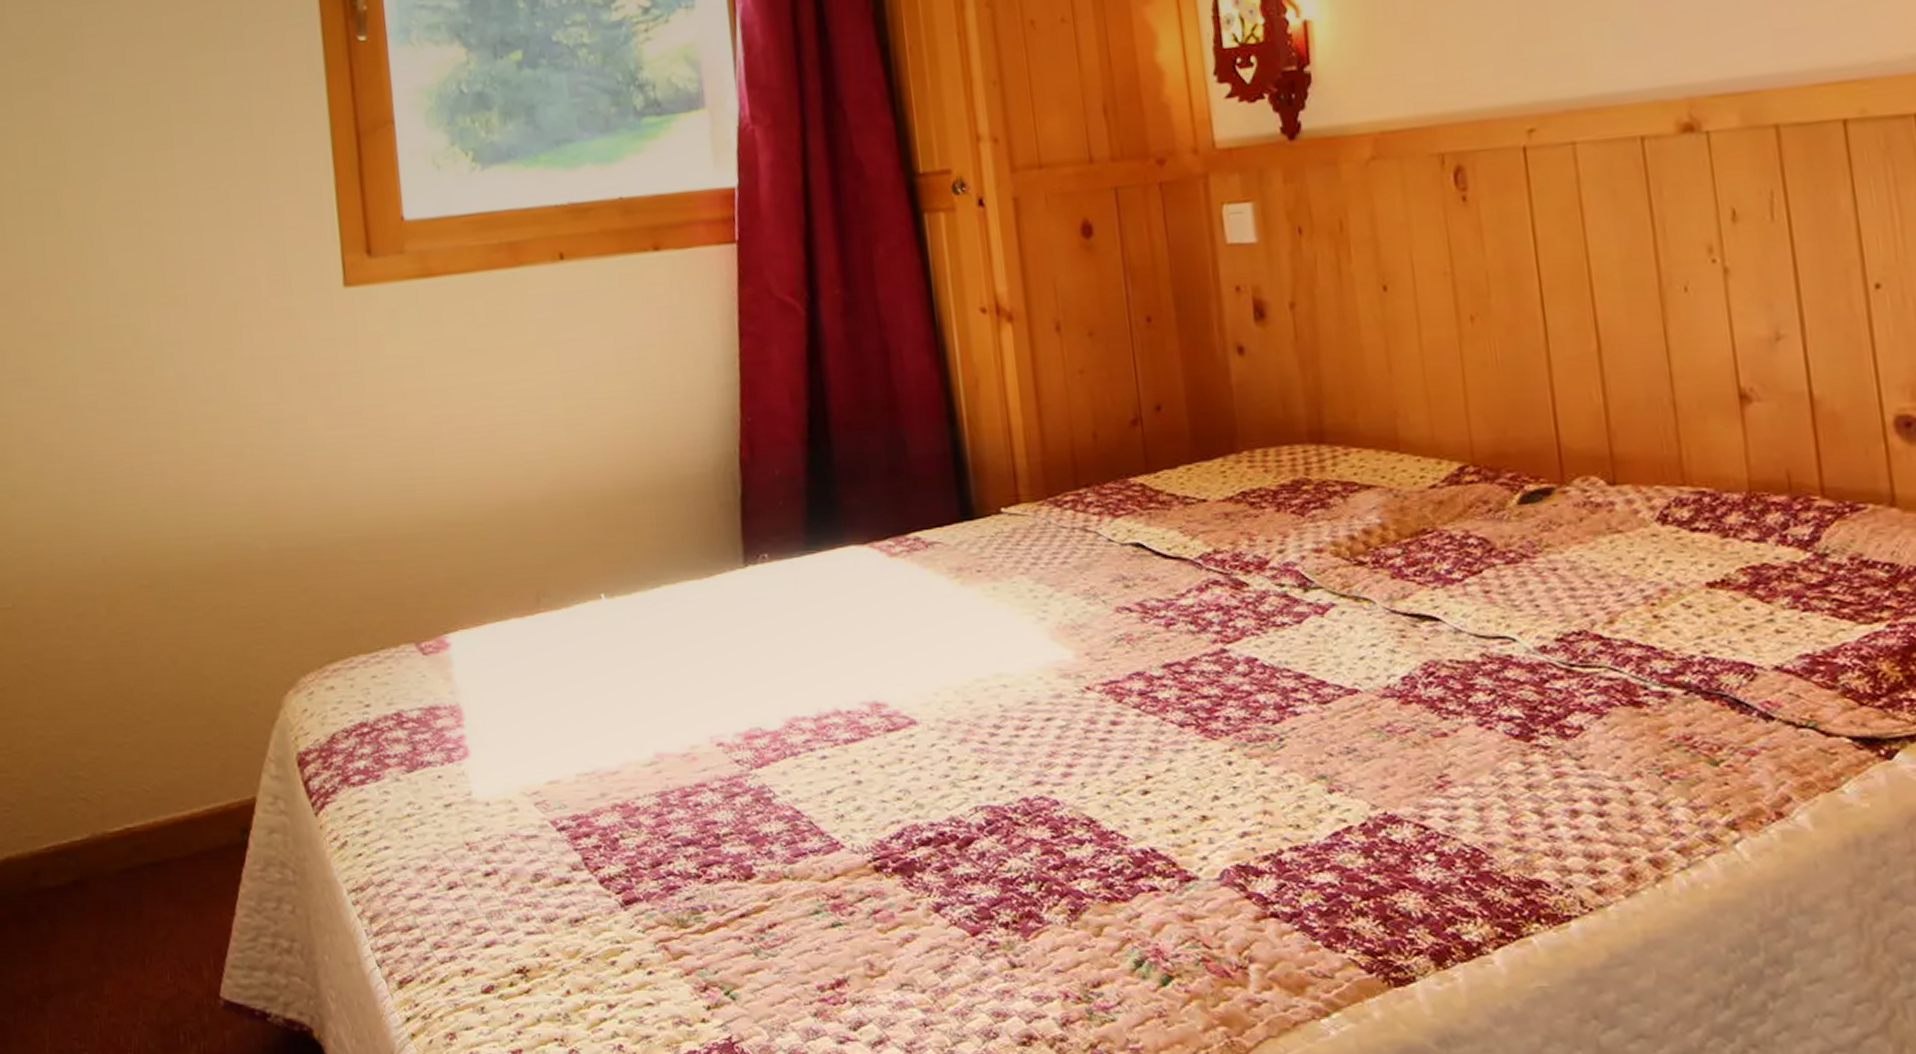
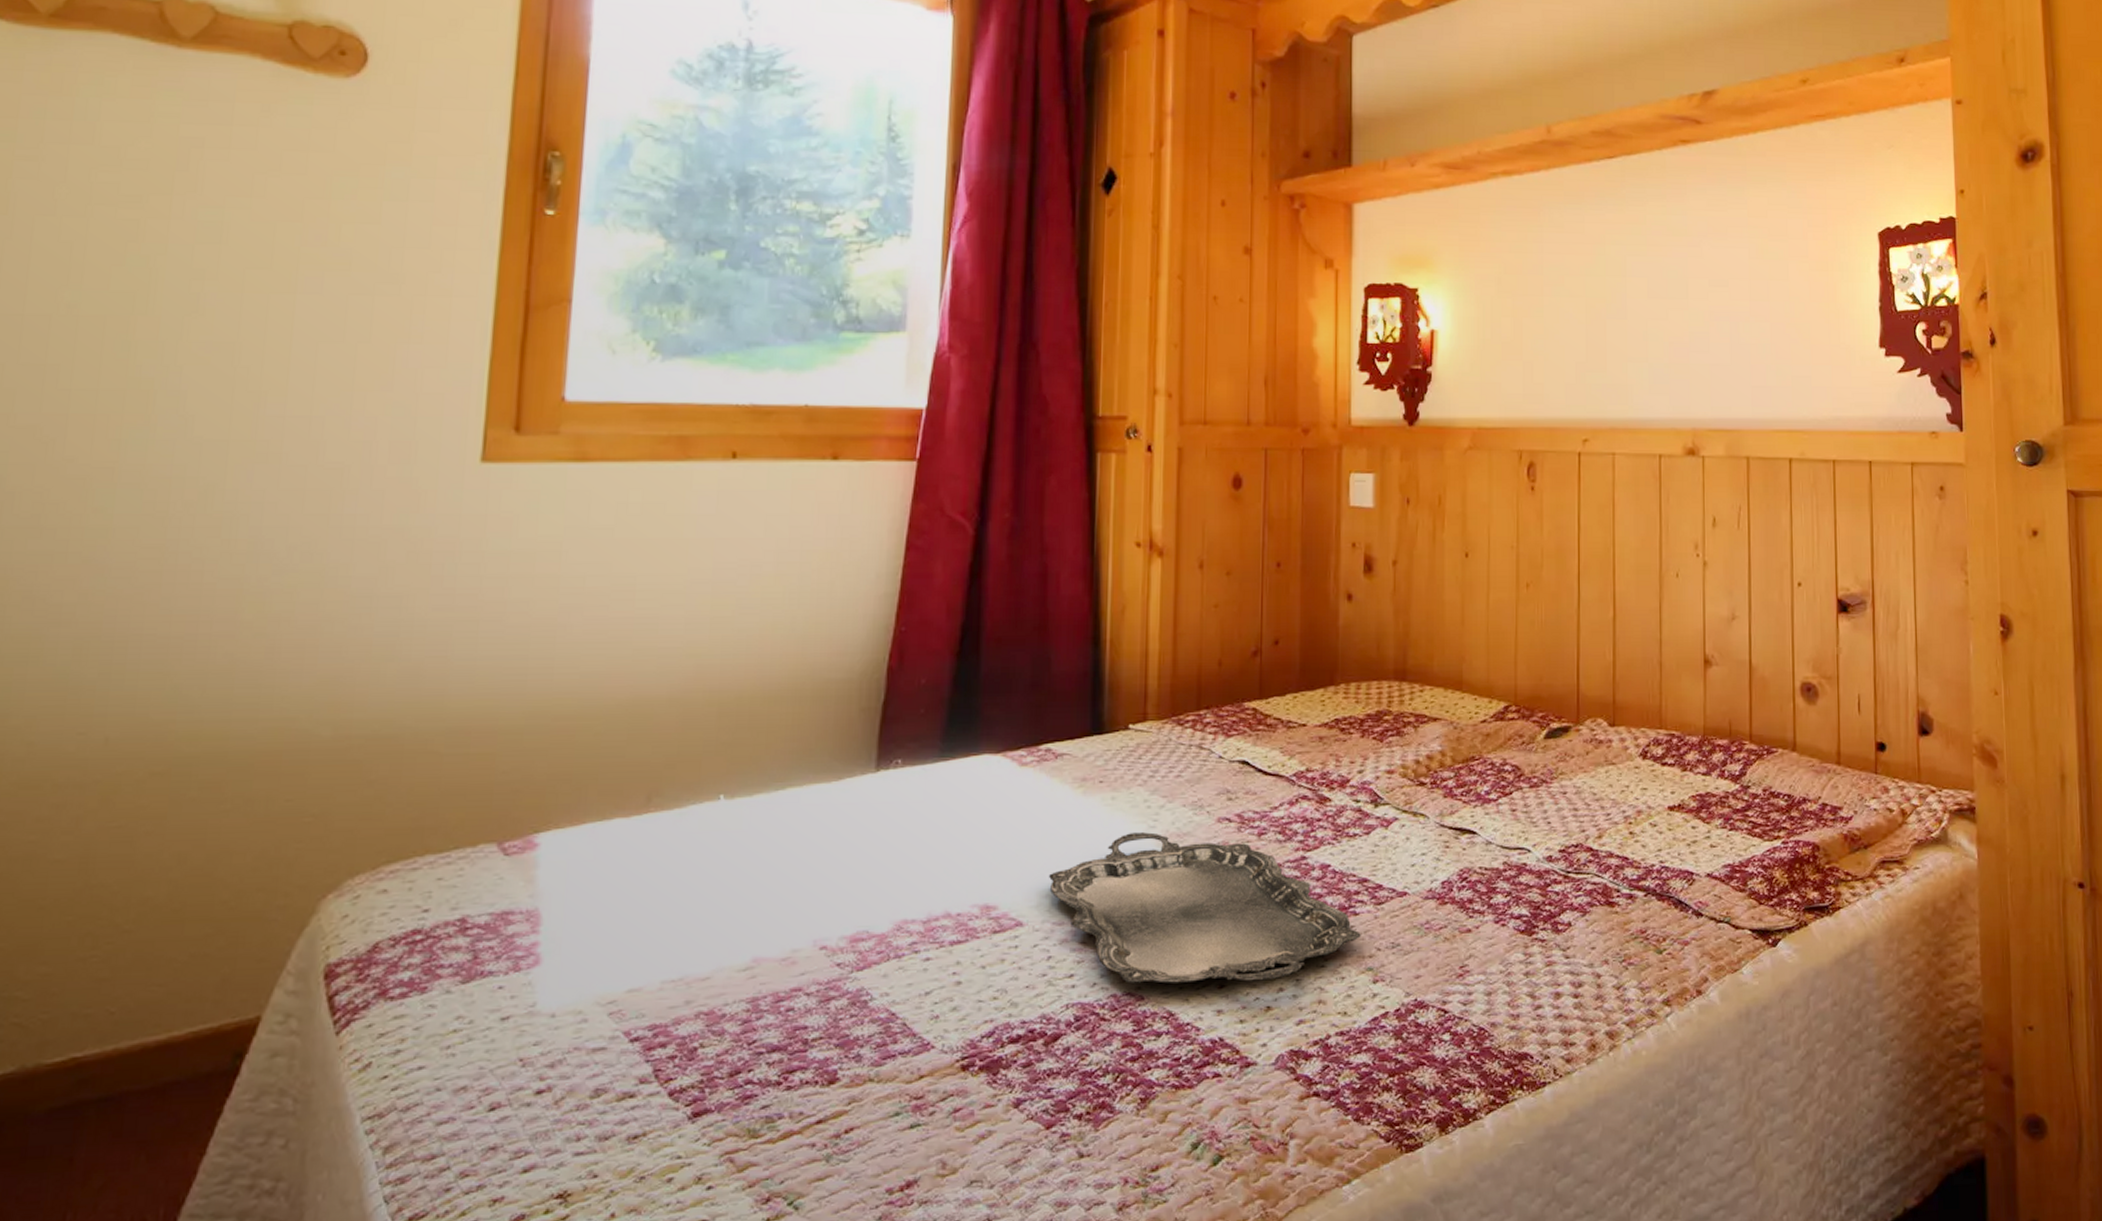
serving tray: none [937,624,1306,789] -> present [1049,832,1361,984]

